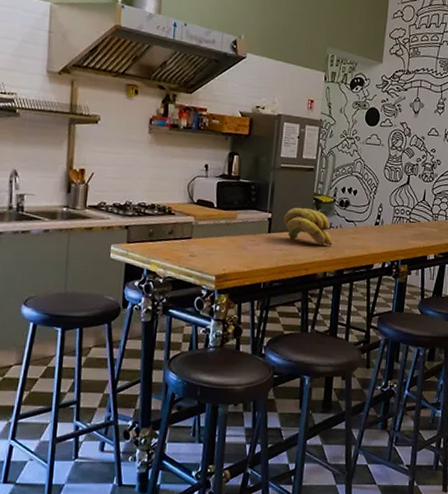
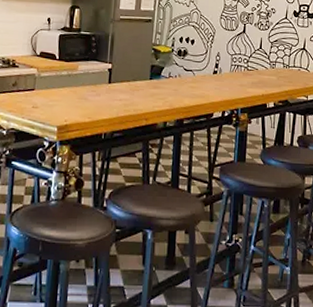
banana bunch: present [284,207,333,247] -> none [124,57,172,96]

